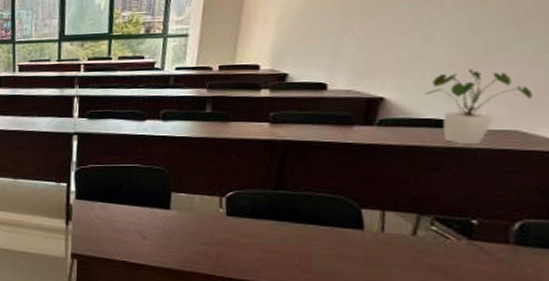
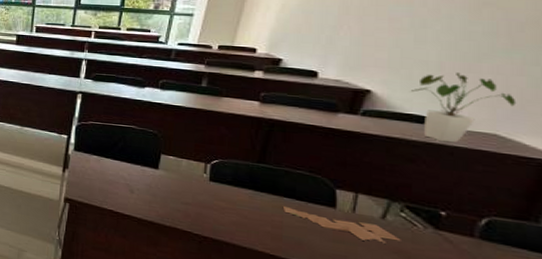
papers: none [307,233,436,262] -> present [282,205,401,244]

